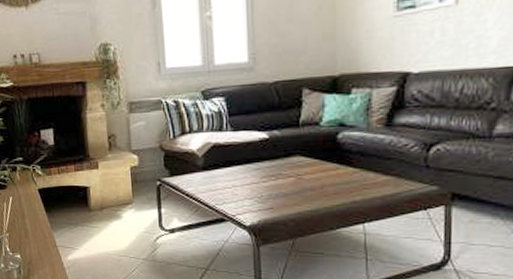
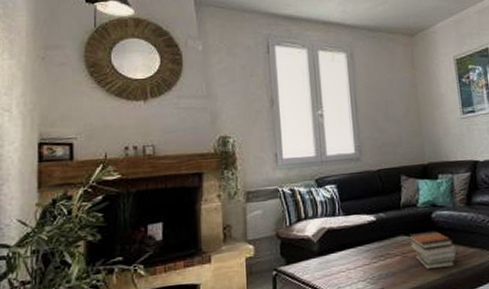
book stack: none [307,153,363,195] -> present [409,230,456,270]

